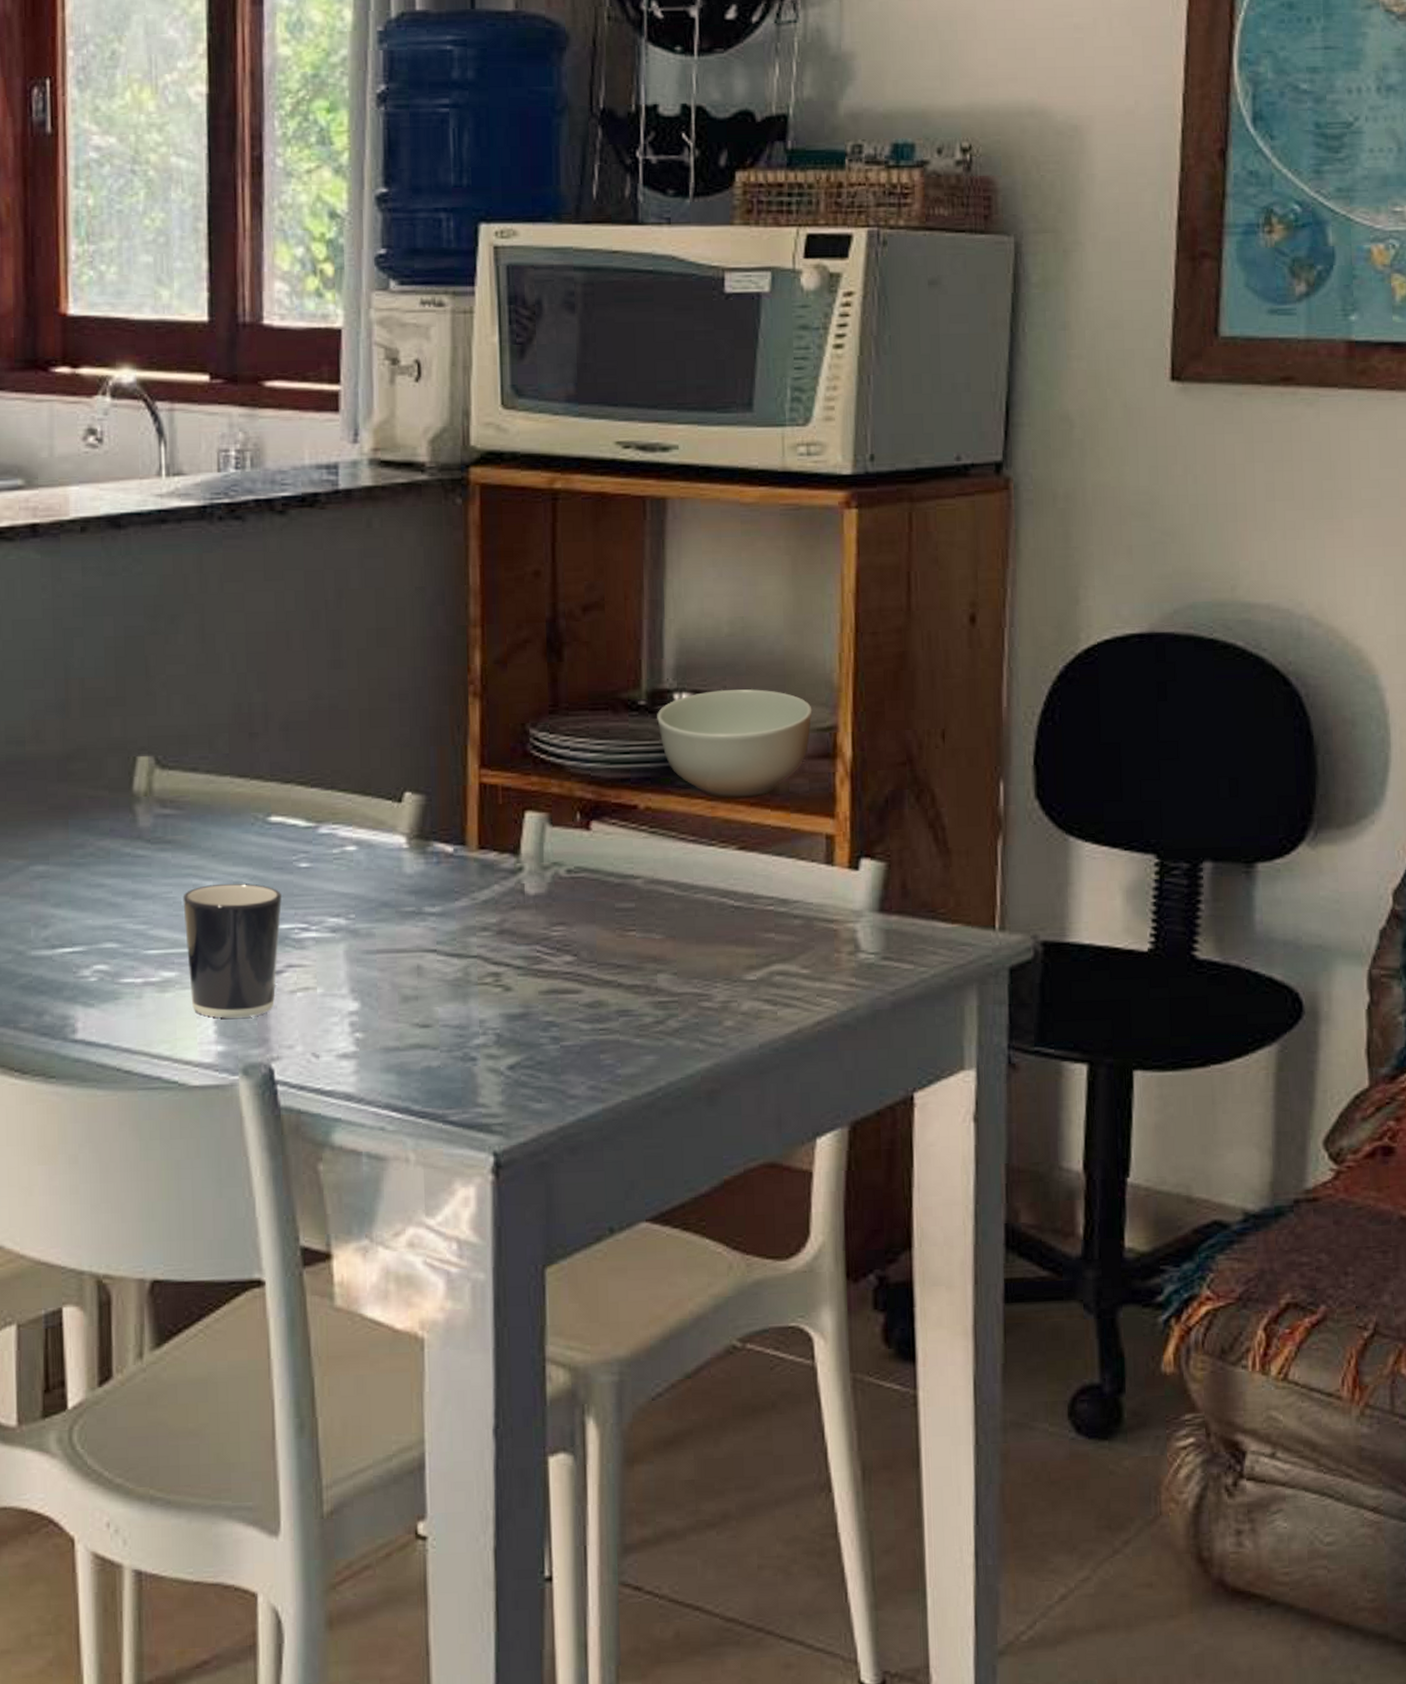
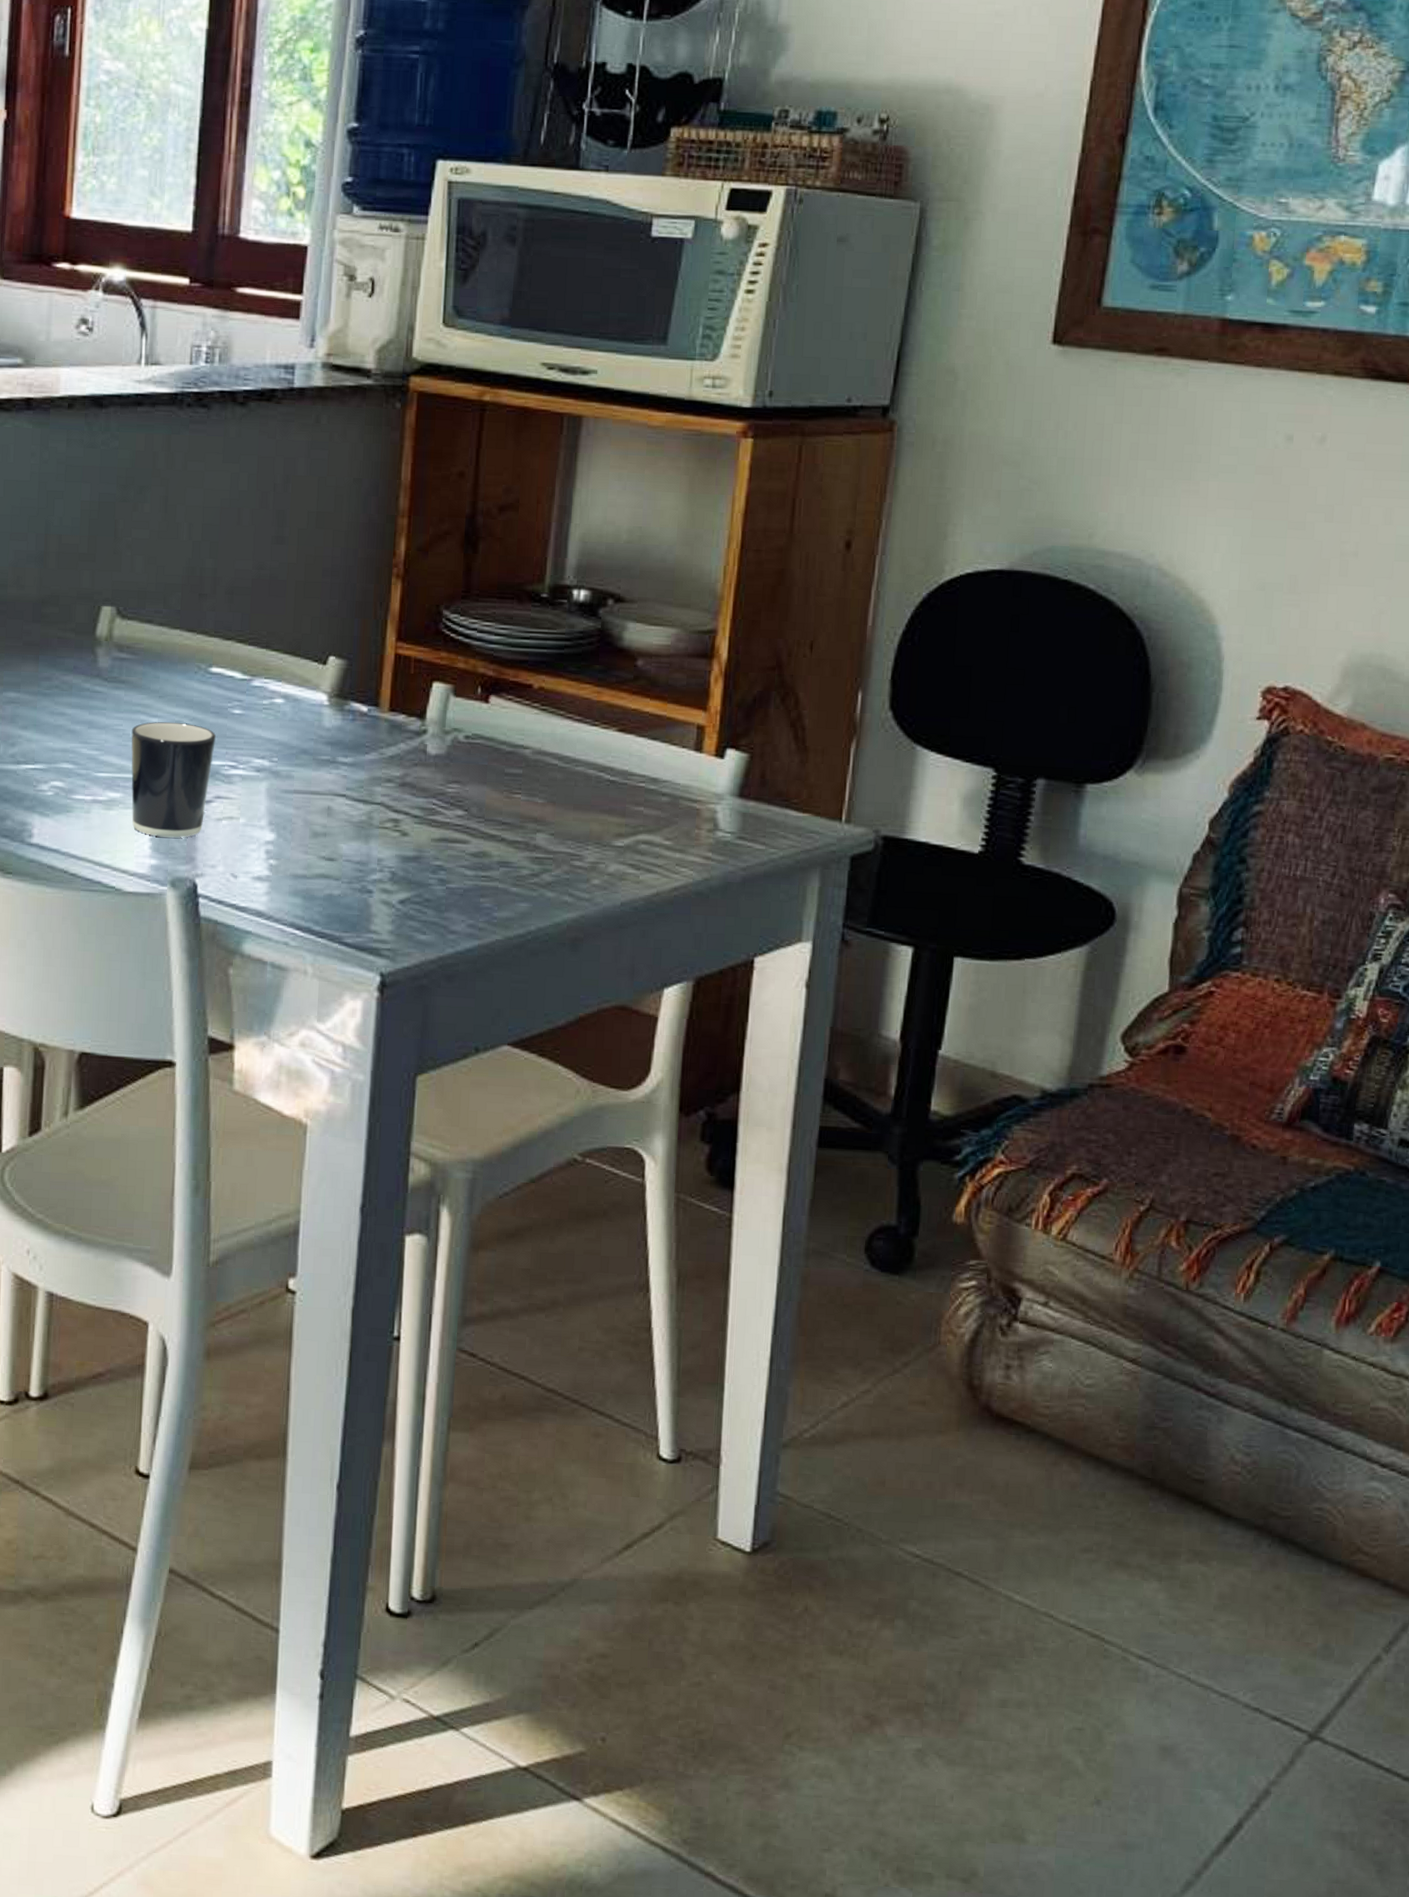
bowl: present [657,689,812,800] -> none [556,590,696,688]

